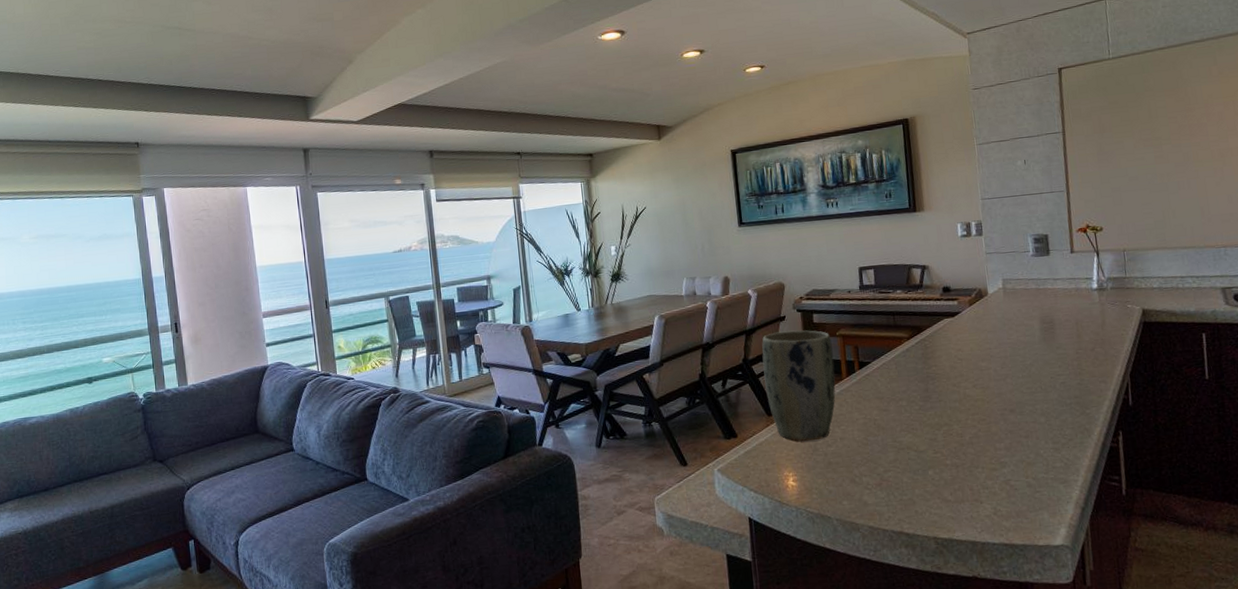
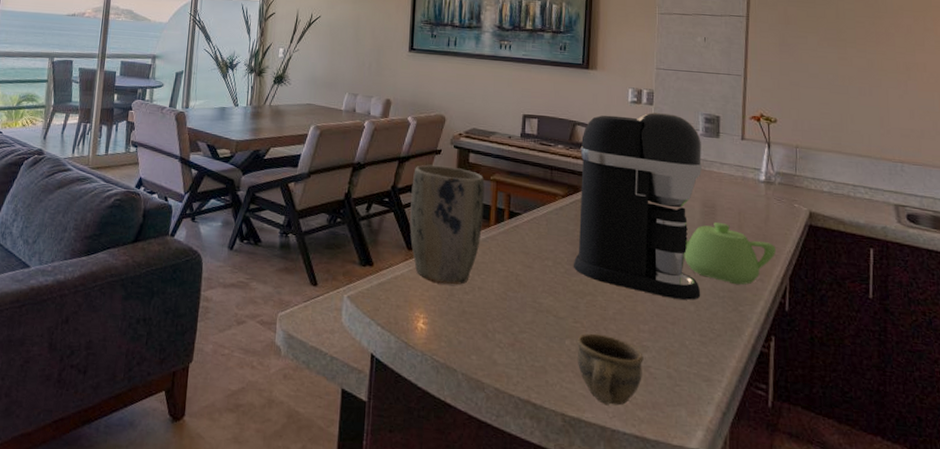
coffee maker: none [918,241,1050,415] -> present [573,112,703,300]
cup: none [939,459,1004,522] -> present [577,333,644,406]
teapot: none [1029,335,1115,391] -> present [684,221,777,285]

